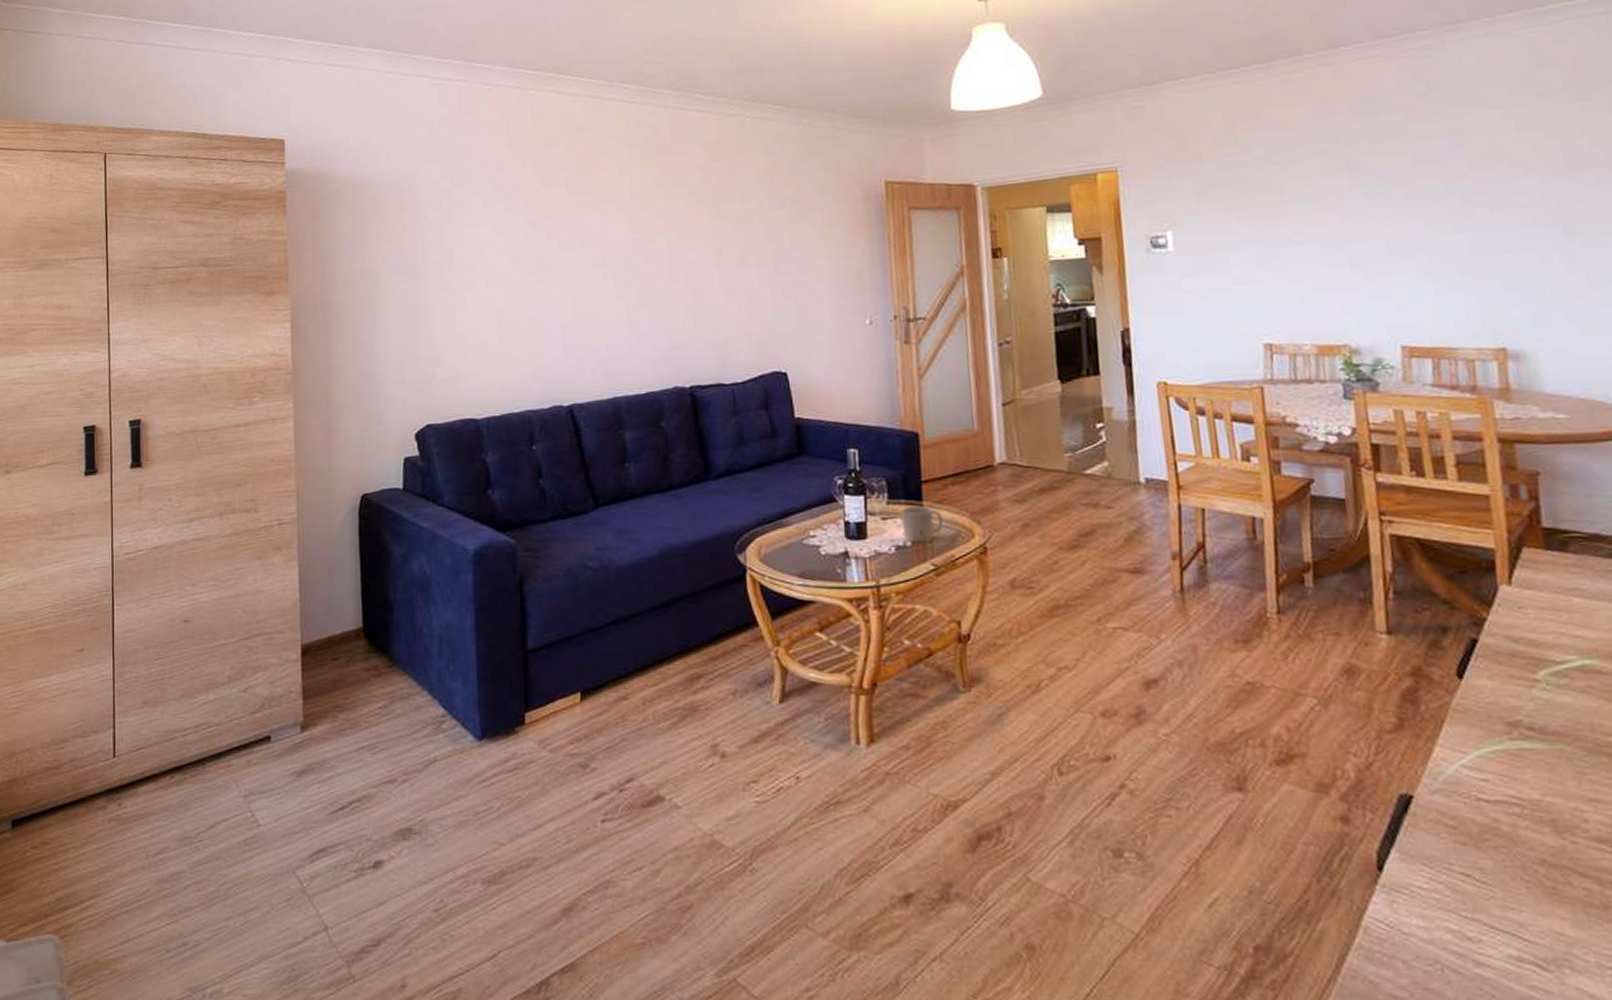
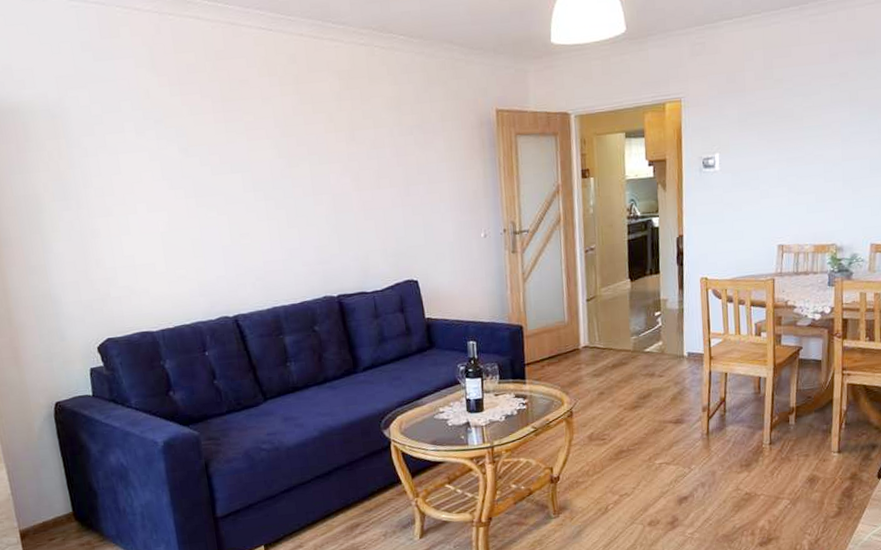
mug: present [900,505,943,543] -> none [508,383,541,412]

